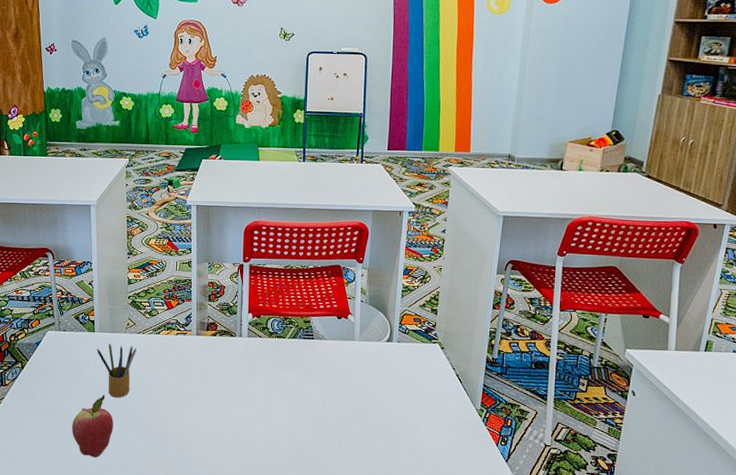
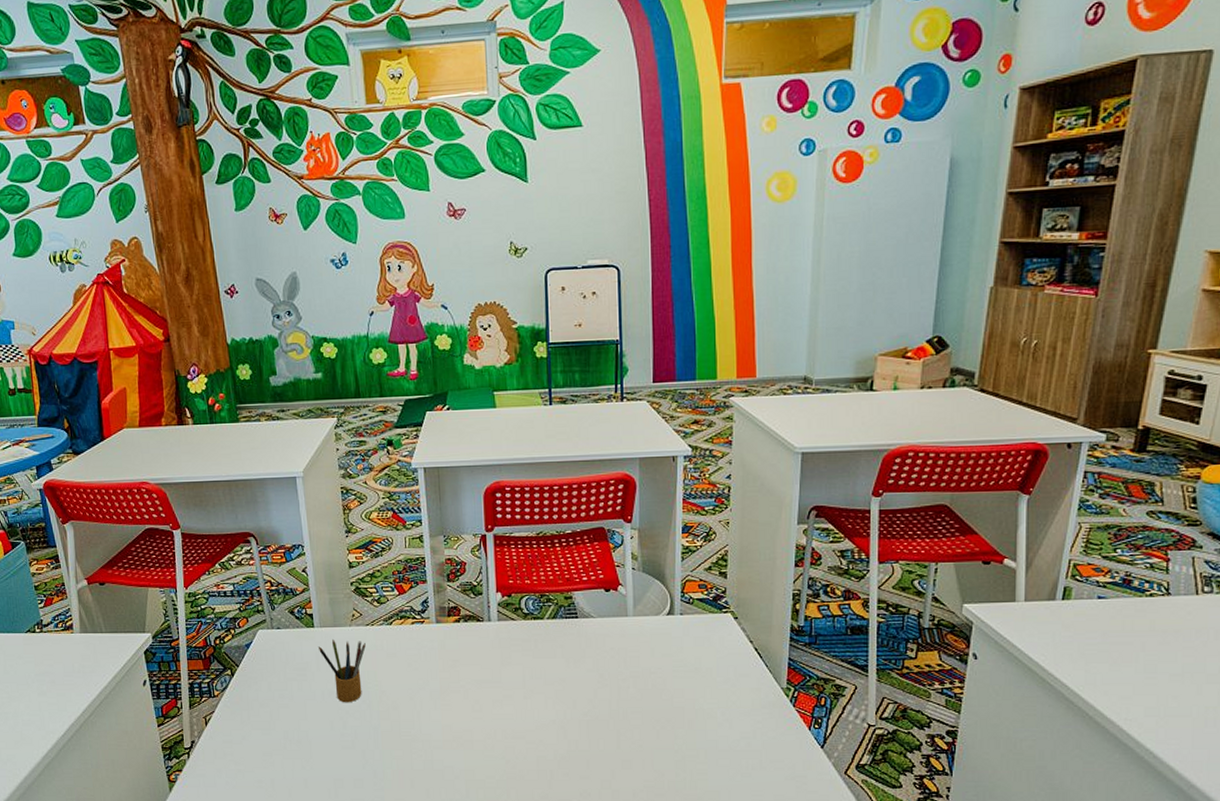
fruit: present [71,394,113,458] -> none [296,699,346,774]

